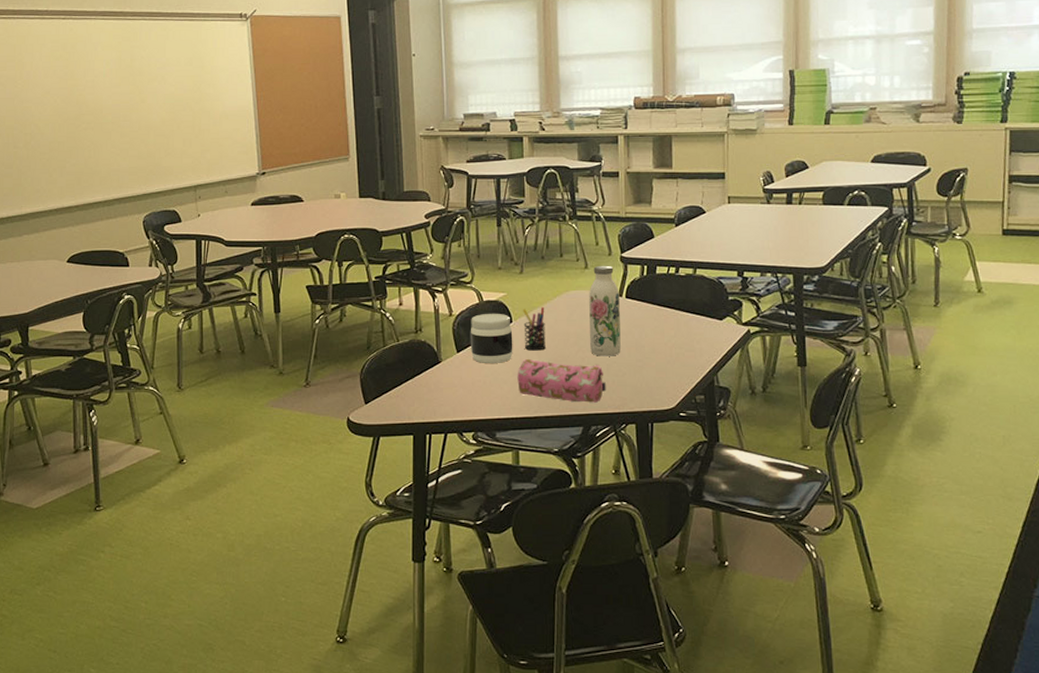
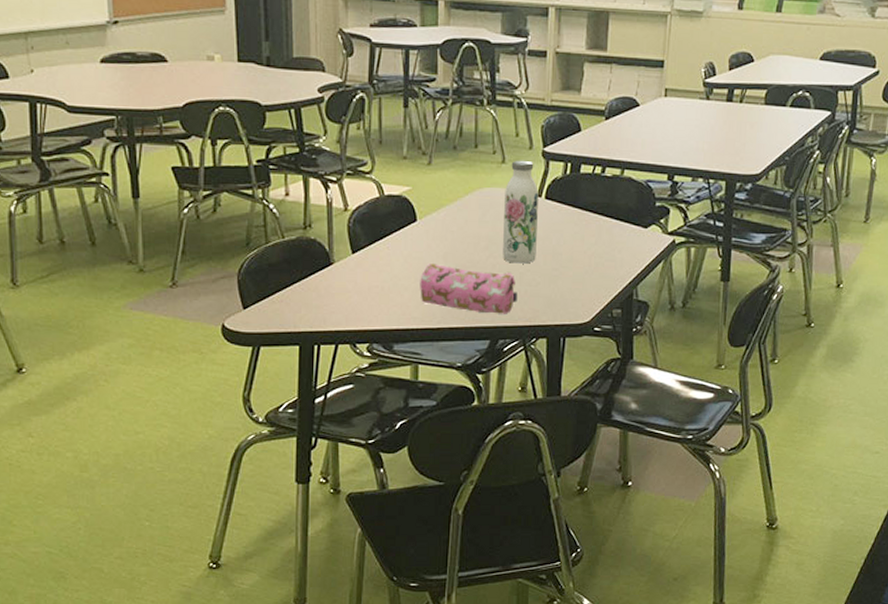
jar: present [470,313,513,363] -> none [367,209,417,267]
pen holder: present [522,306,546,351] -> none [428,204,454,255]

